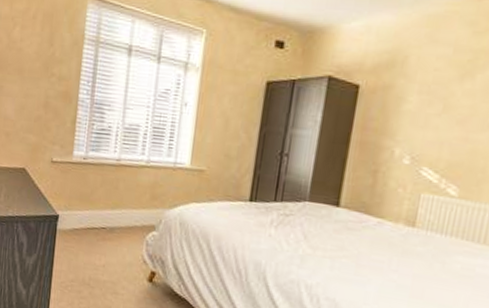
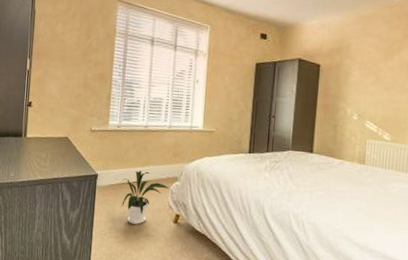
house plant: none [86,213,143,279] -> present [121,170,168,225]

